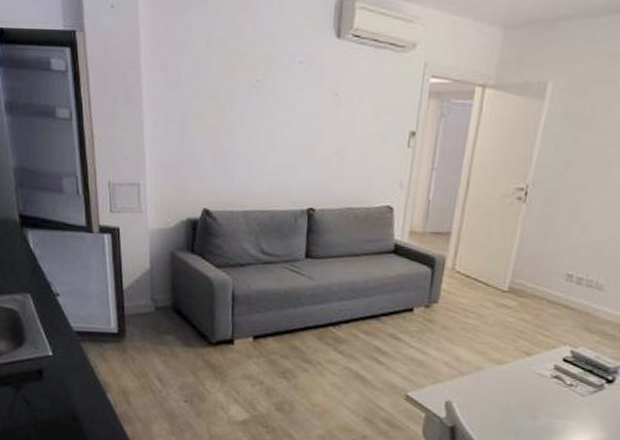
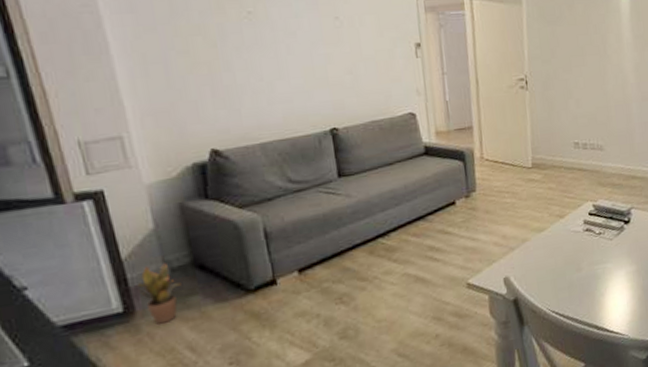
potted plant: none [130,300,161,352] -> present [137,263,181,325]

